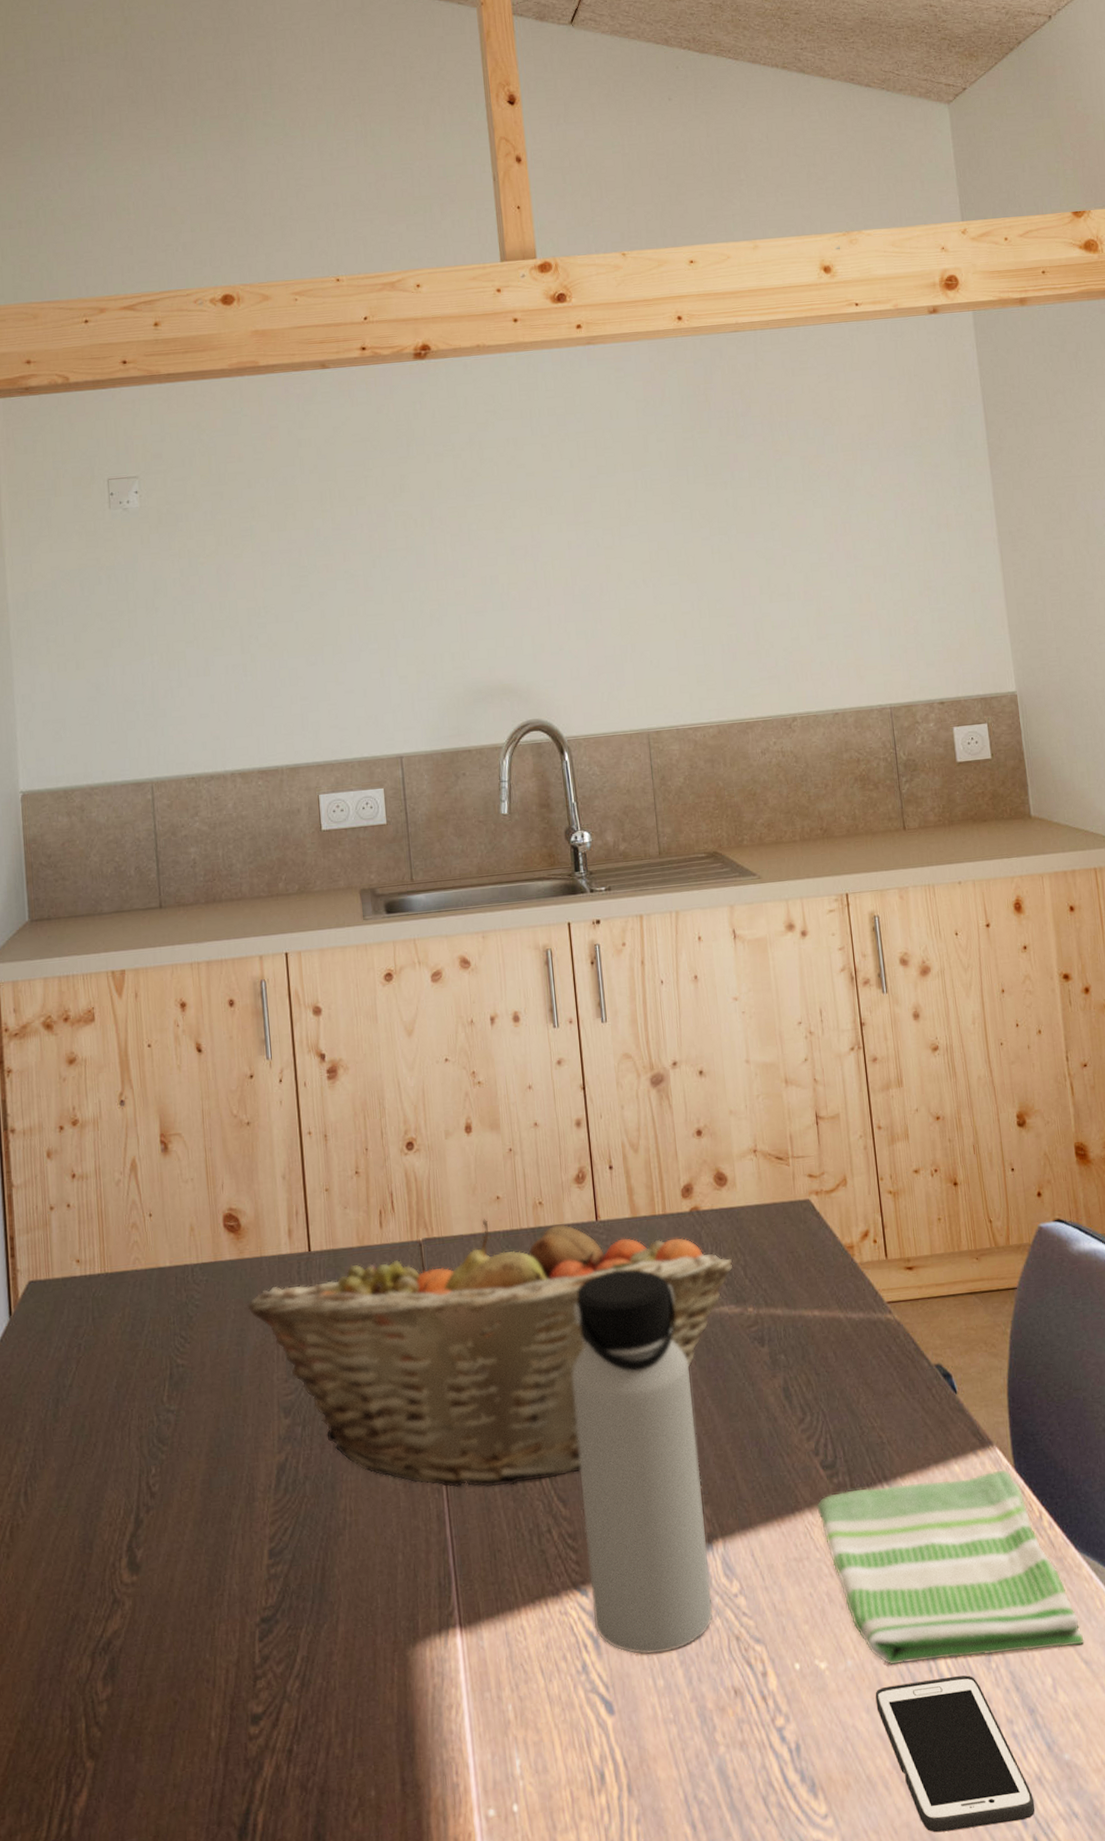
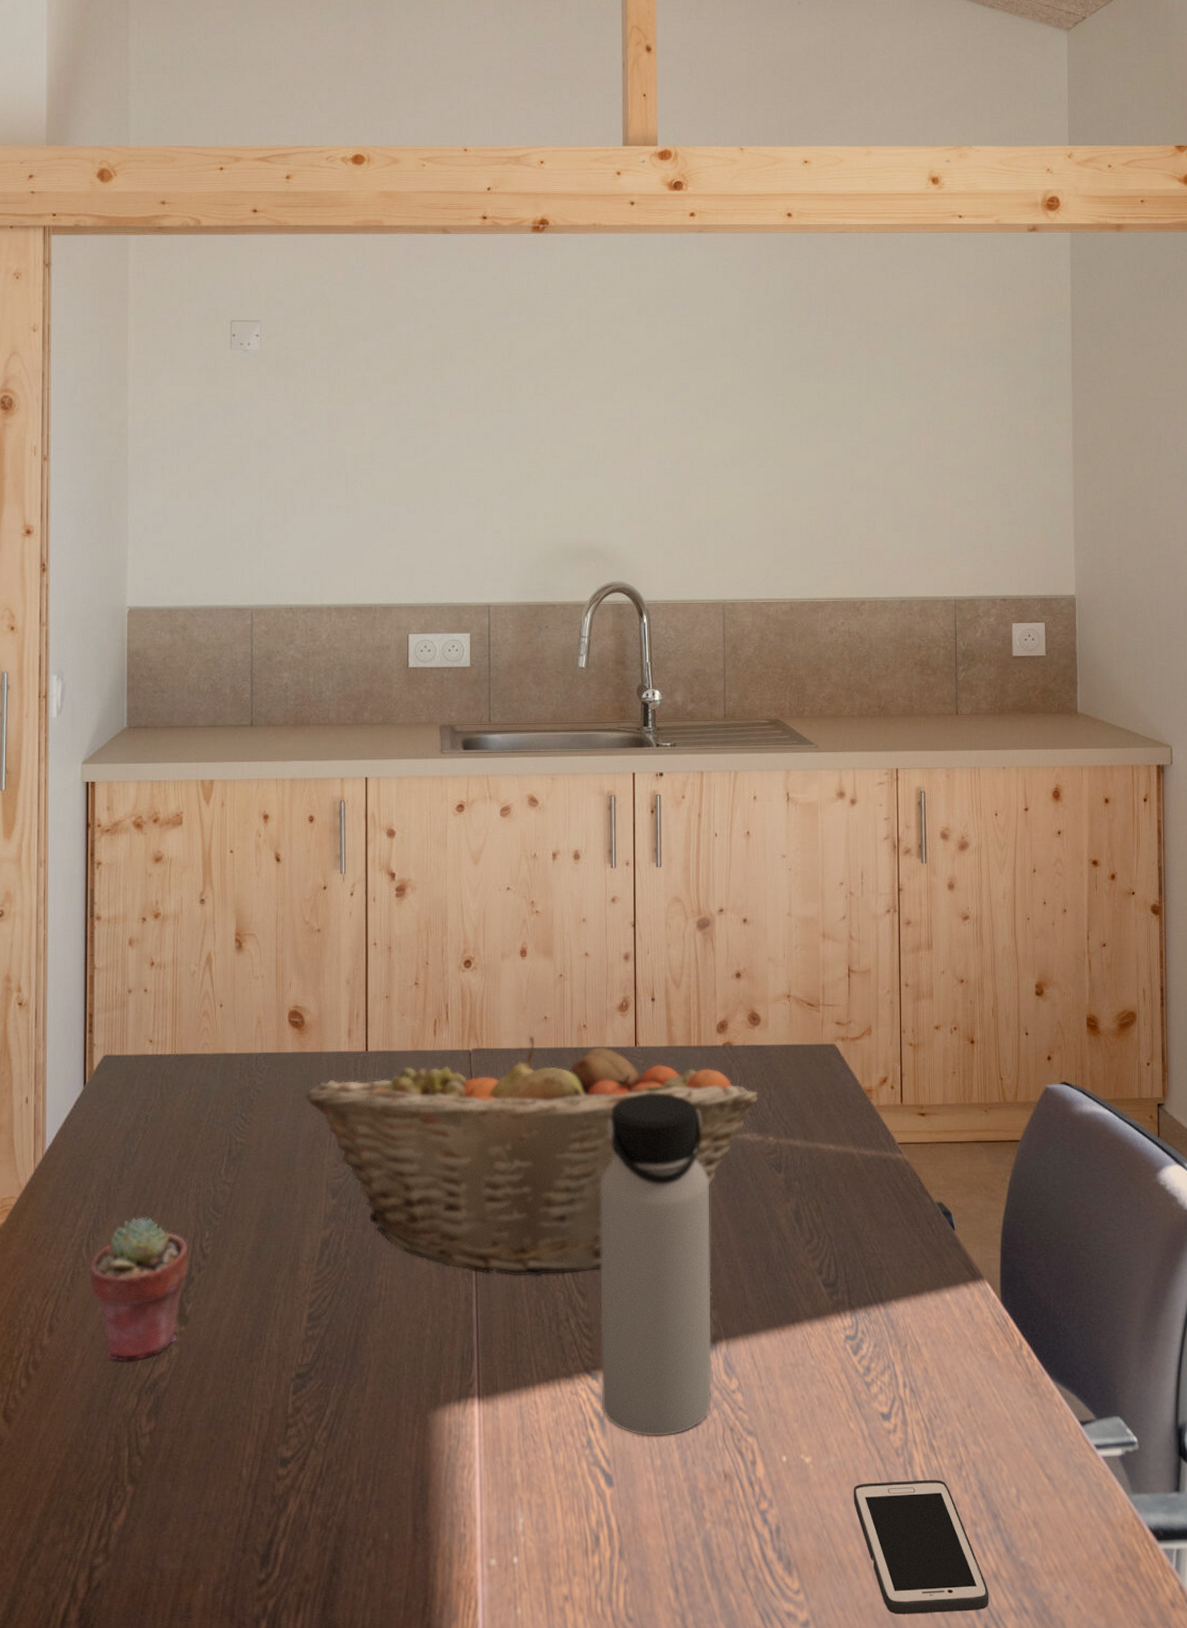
potted succulent: none [28,1456,136,1622] -> present [89,1216,190,1362]
dish towel: present [817,1469,1085,1666] -> none [816,1301,1049,1465]

